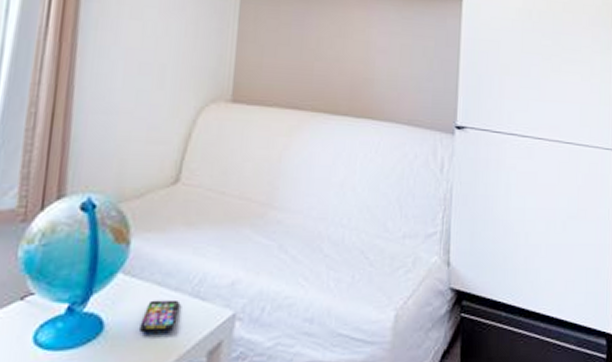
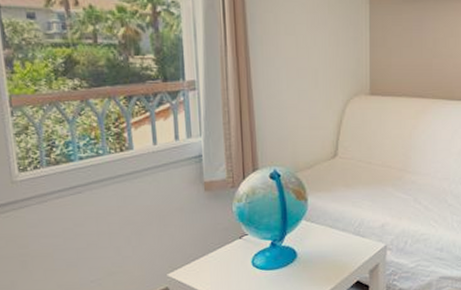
smartphone: present [140,299,179,333] -> none [321,237,346,259]

